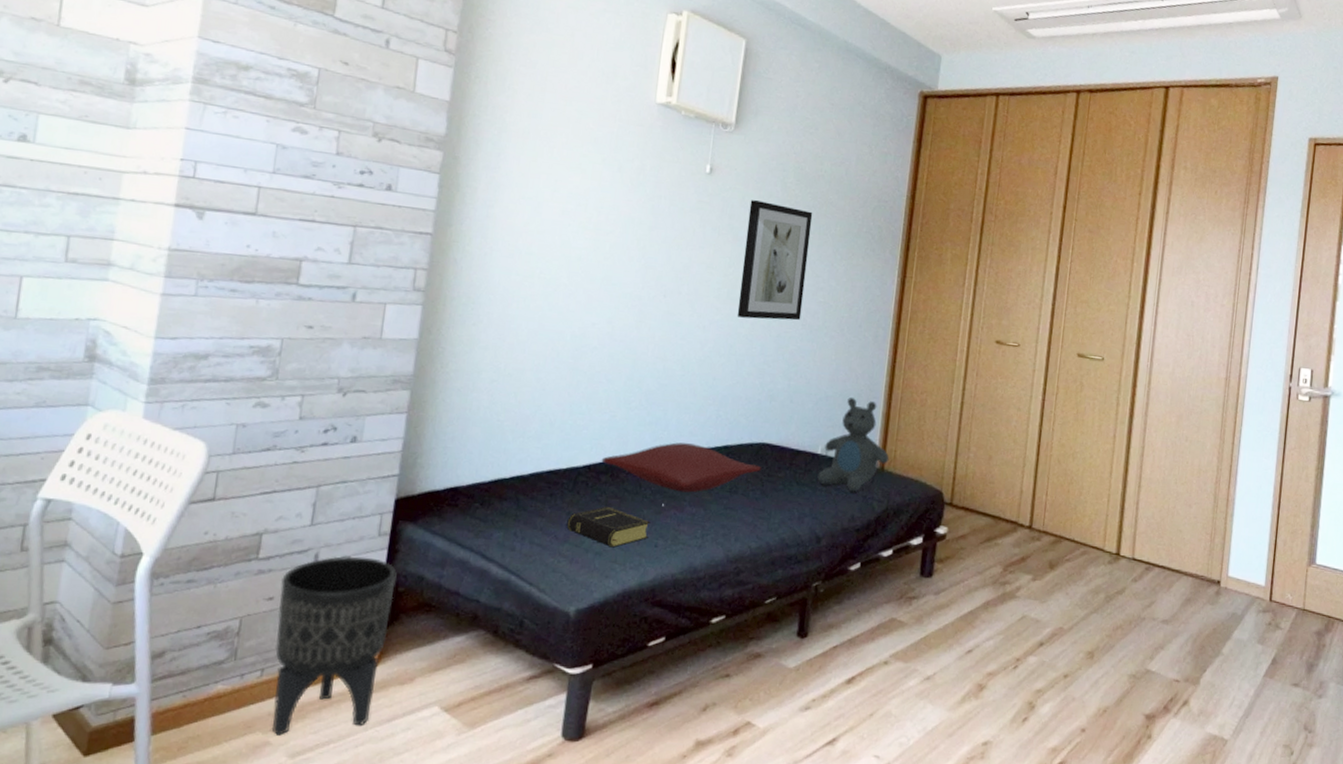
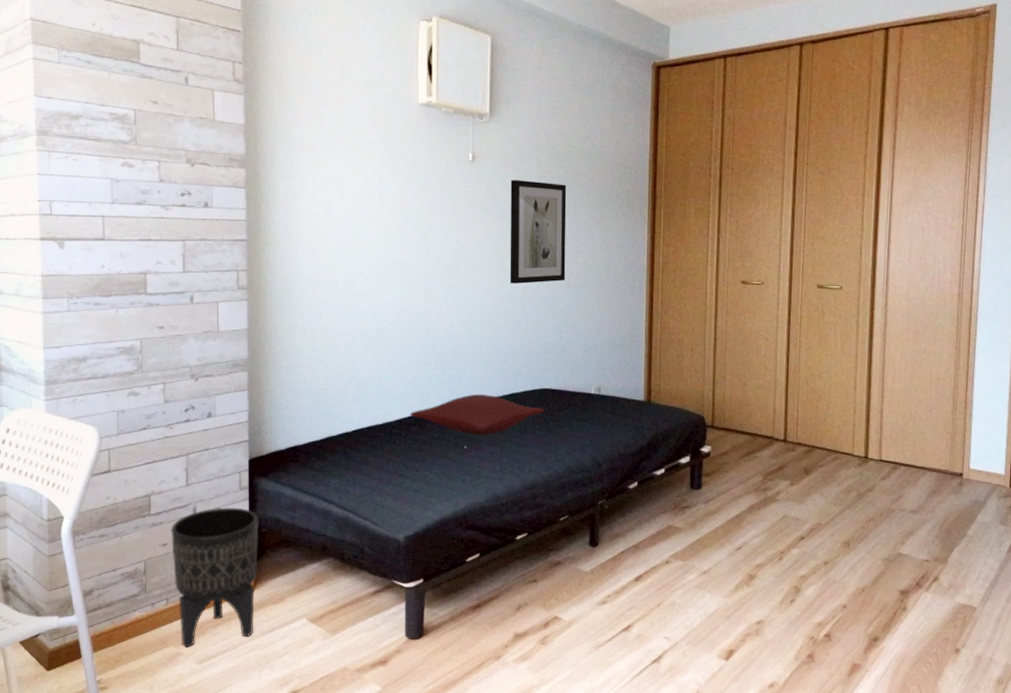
book: present [566,506,650,548] -> none [388,451,457,485]
teddy bear: present [817,396,890,492] -> none [593,342,655,423]

